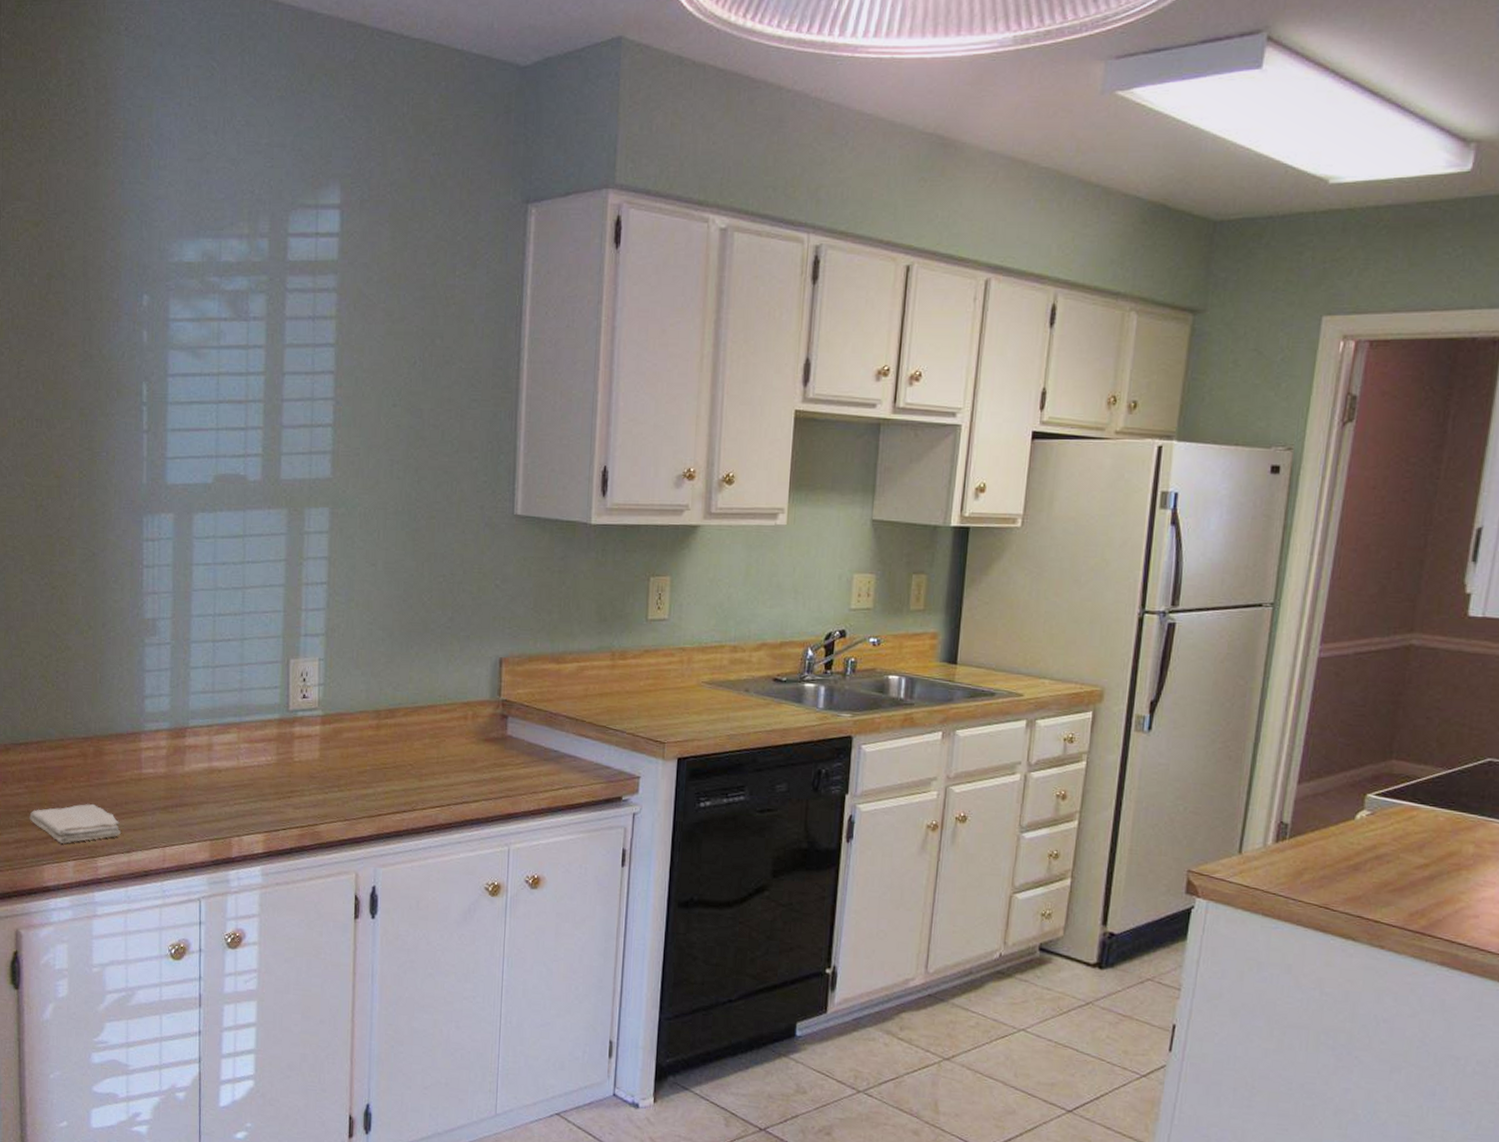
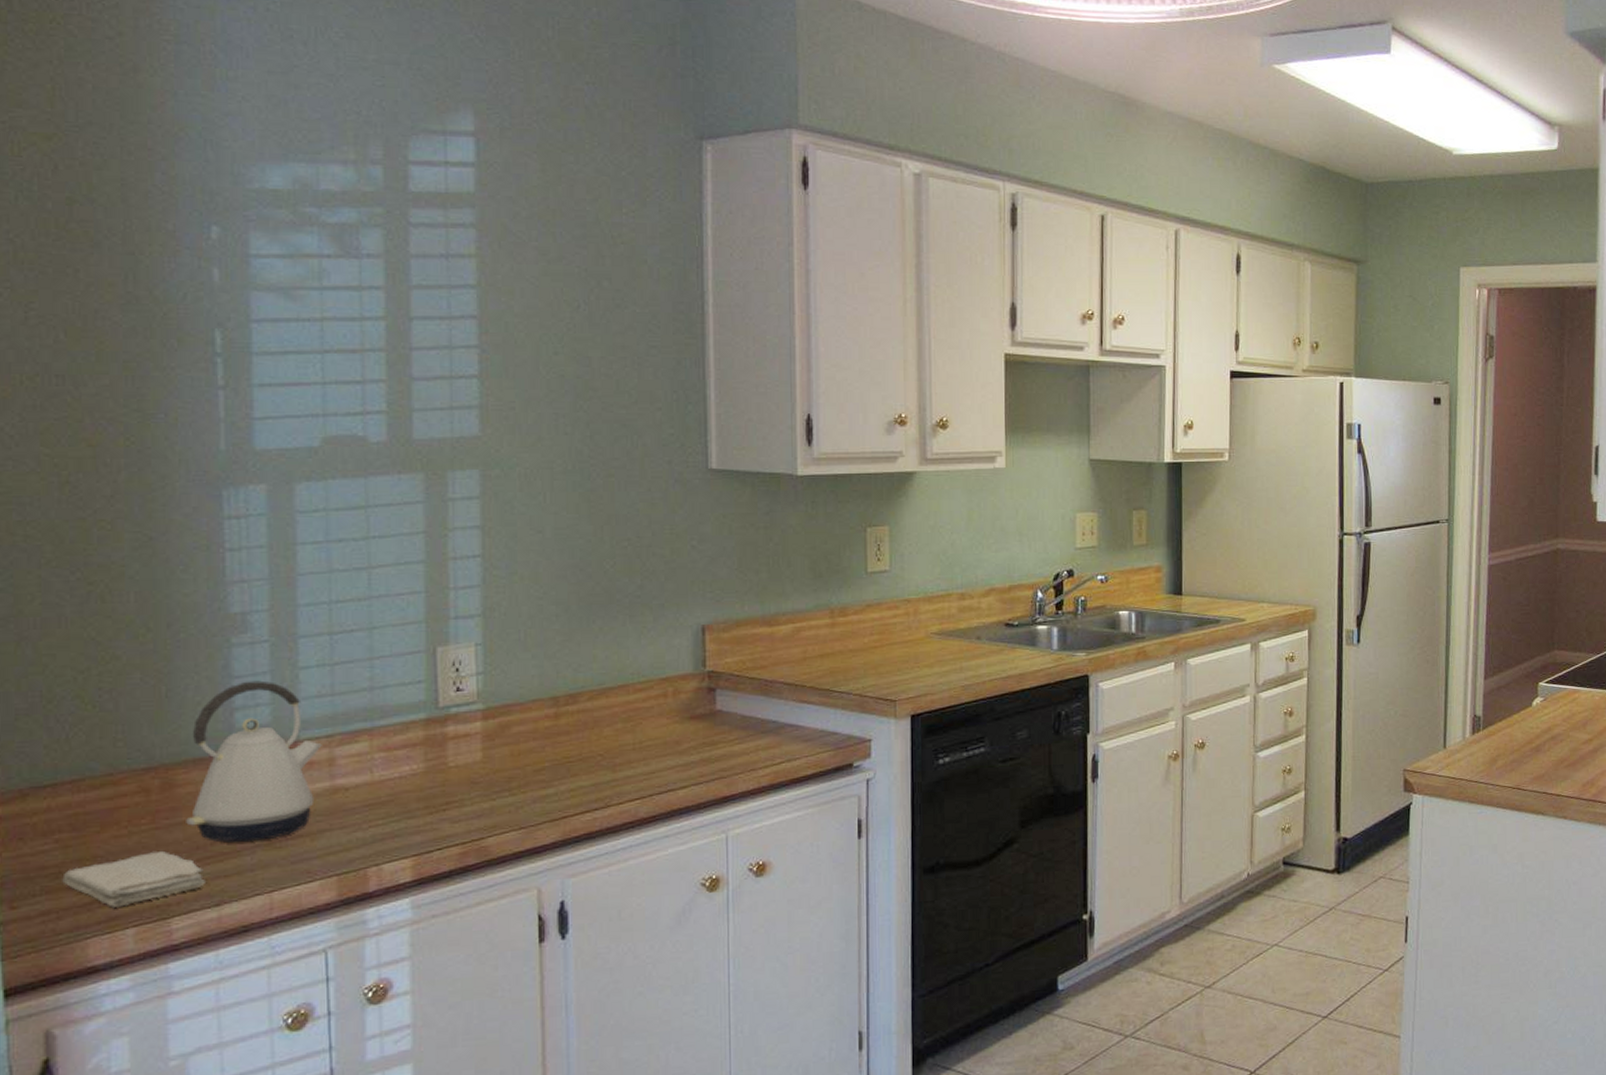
kettle: none [110,675,204,805] -> present [186,680,322,843]

